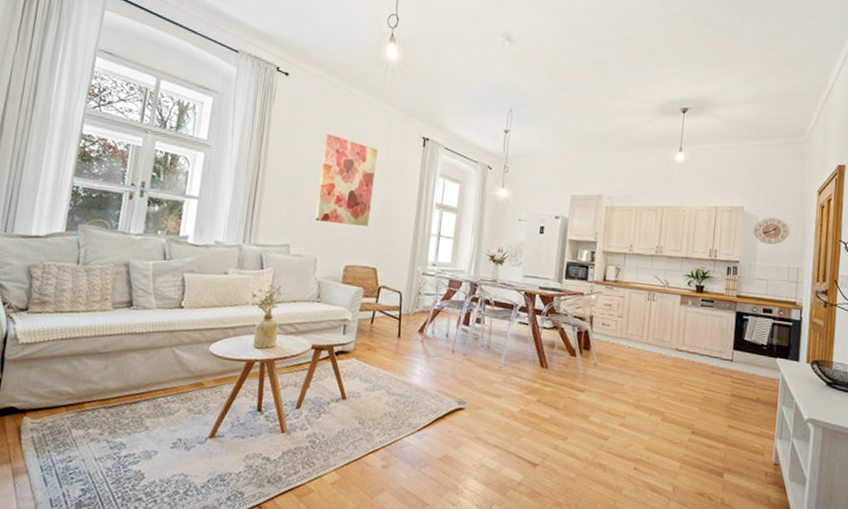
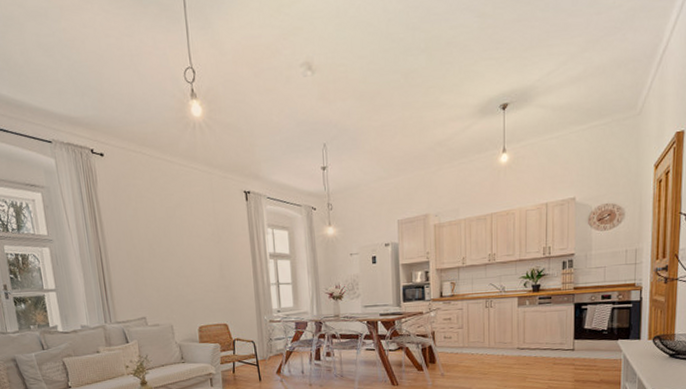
wall art: present [315,133,378,226] -> none [153,206,211,291]

